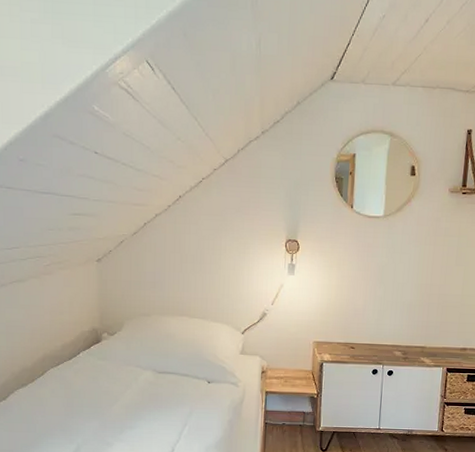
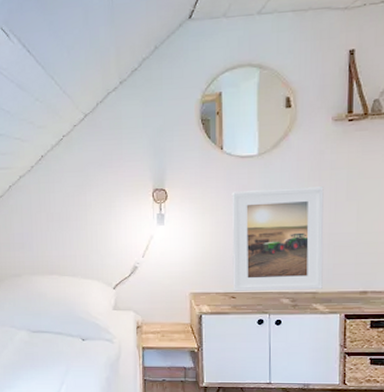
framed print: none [352,248,438,345] -> present [231,186,324,291]

